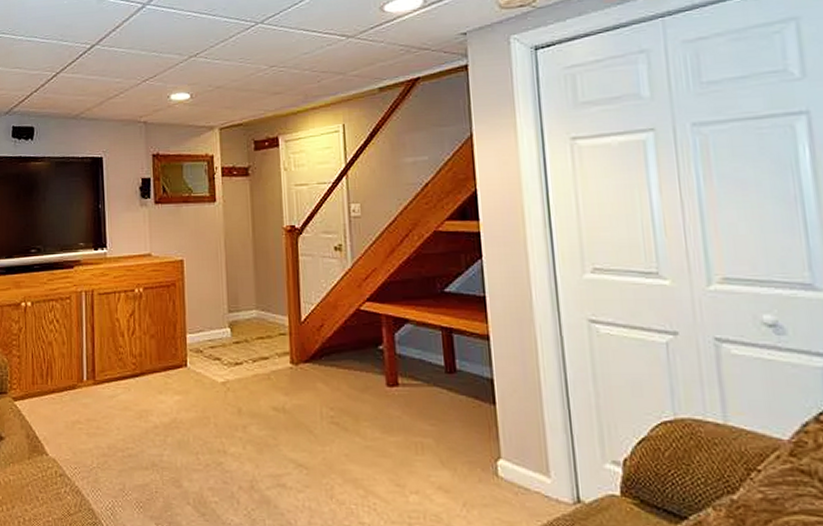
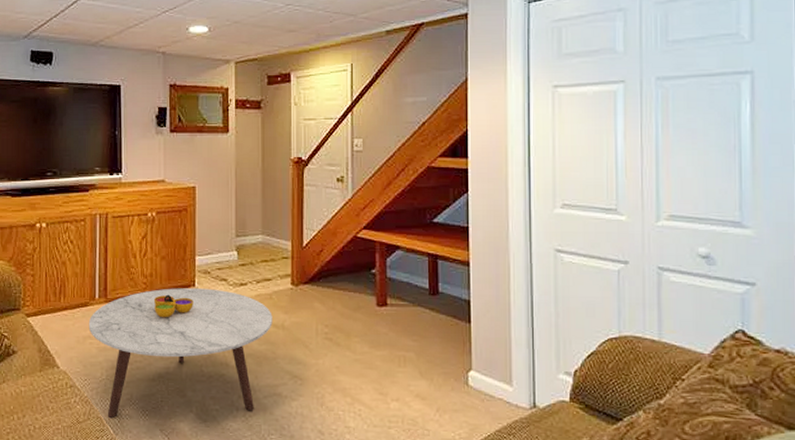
coffee table: none [77,368,272,511] -> present [88,288,273,419]
decorative bowl: none [143,375,186,401] -> present [153,294,193,318]

